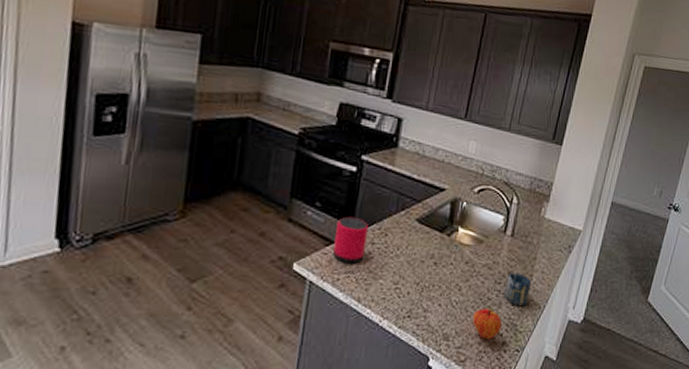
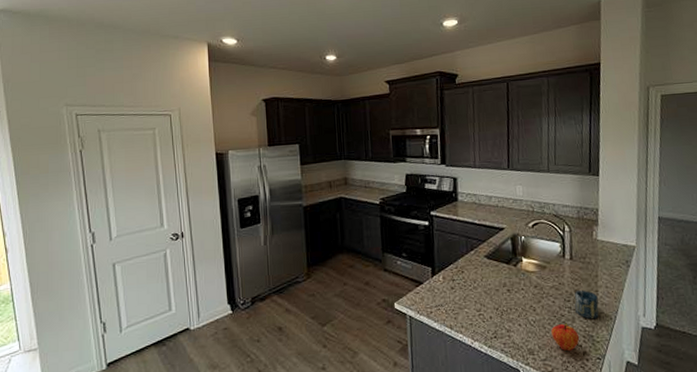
speaker: present [333,216,369,264] -> none [421,261,449,299]

